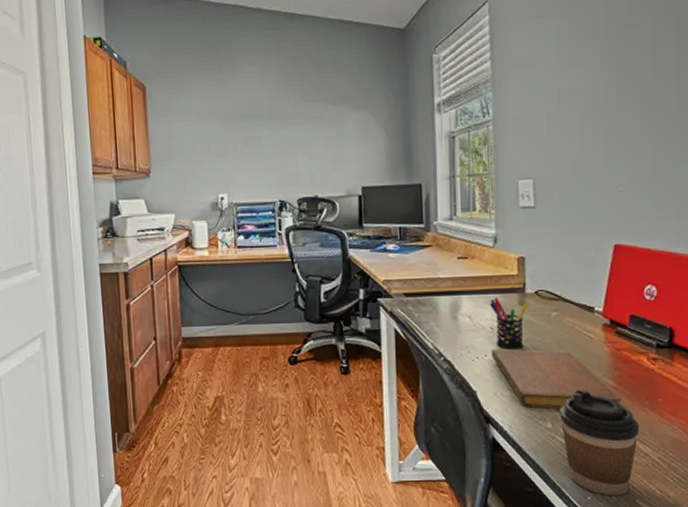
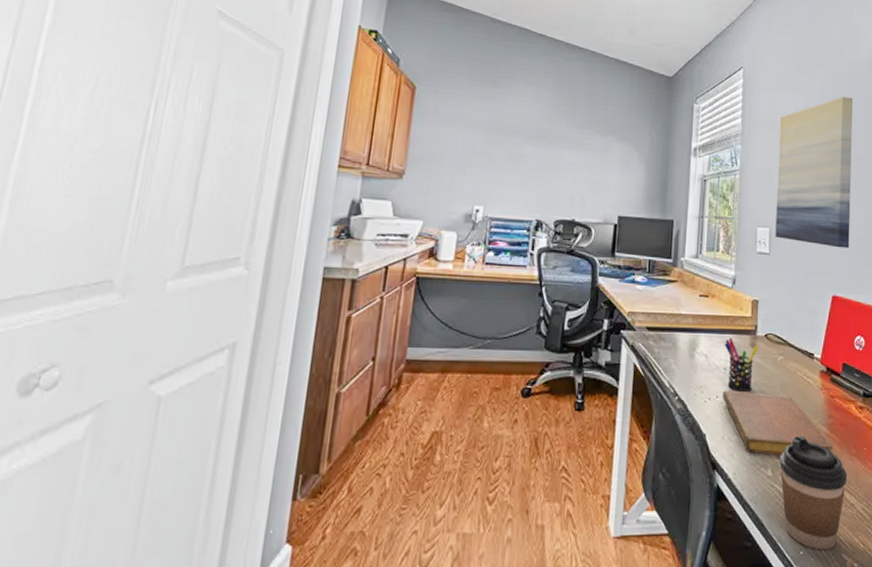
wall art: none [538,12,635,192] -> present [775,96,853,248]

